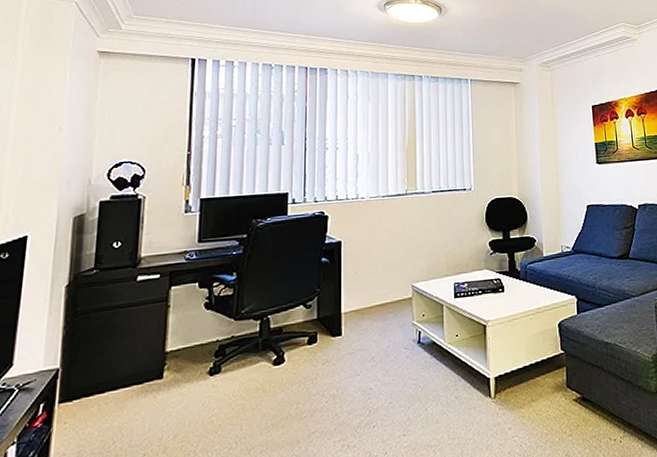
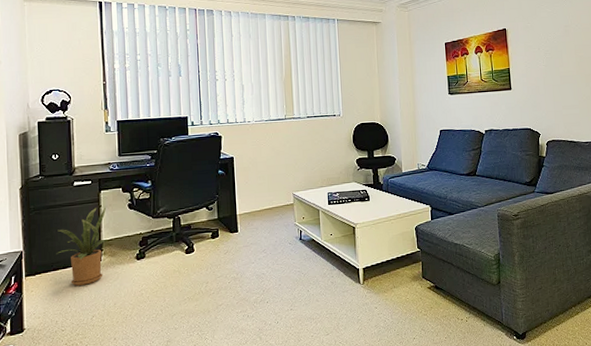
house plant: none [104,307,178,414] -> present [56,207,110,286]

